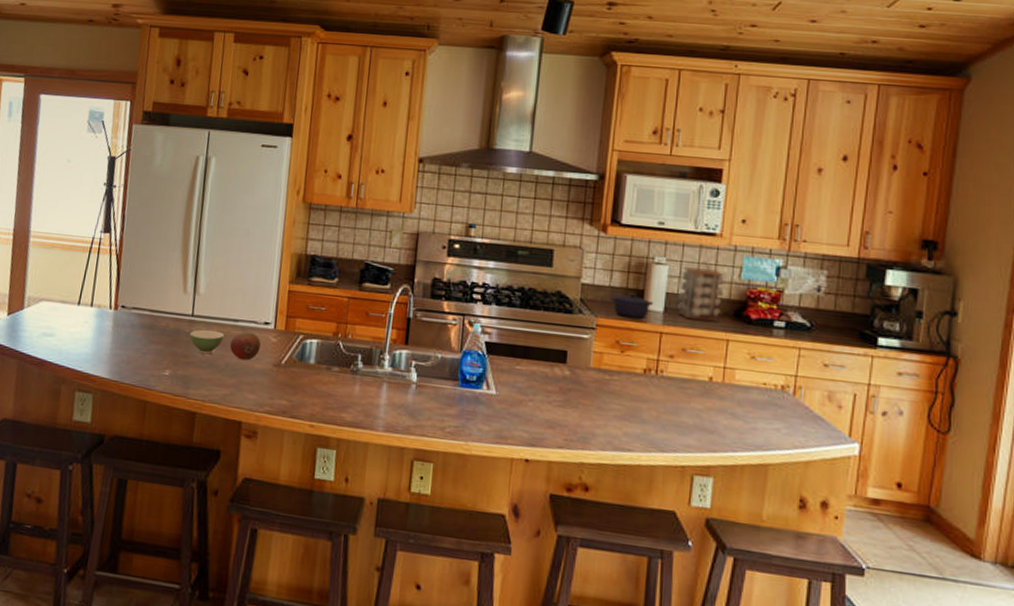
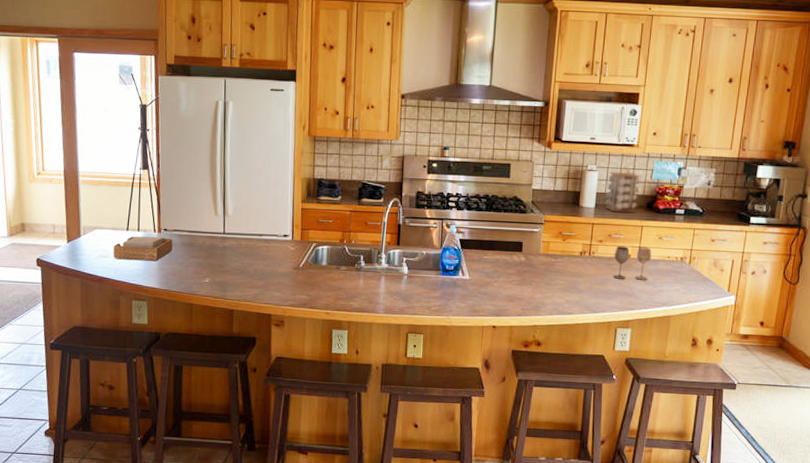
napkin holder: none [59,312,131,345] -> present [113,236,173,261]
bowl: present [189,329,225,355] -> none [223,243,252,264]
fruit: present [230,331,261,361] -> none [257,243,282,266]
cooking pot: present [610,293,654,320] -> none [554,194,588,215]
wineglass: none [688,364,742,413] -> present [613,246,652,280]

